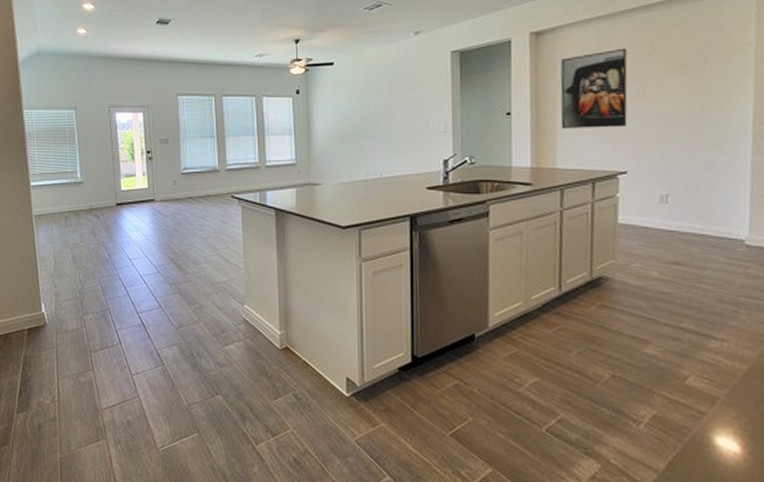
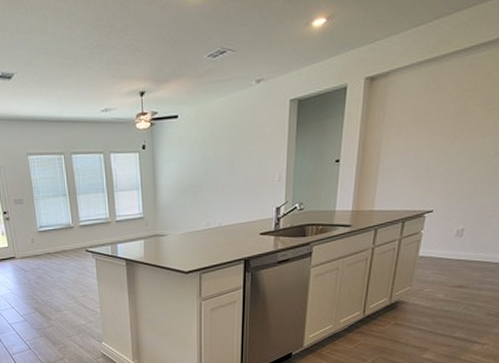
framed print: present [560,48,628,128] -> none [382,91,451,173]

